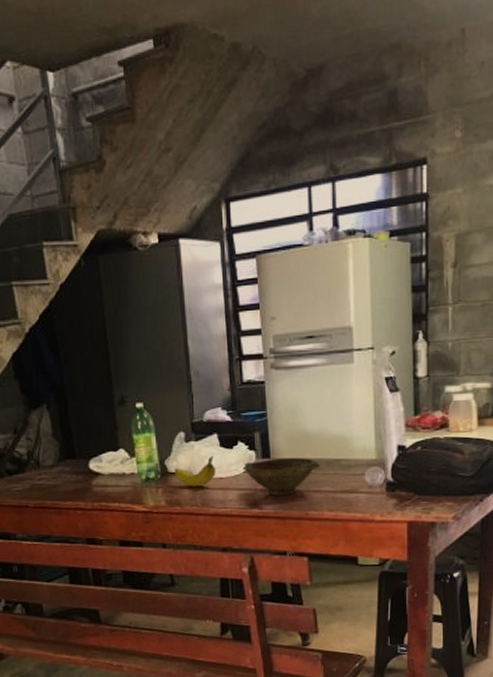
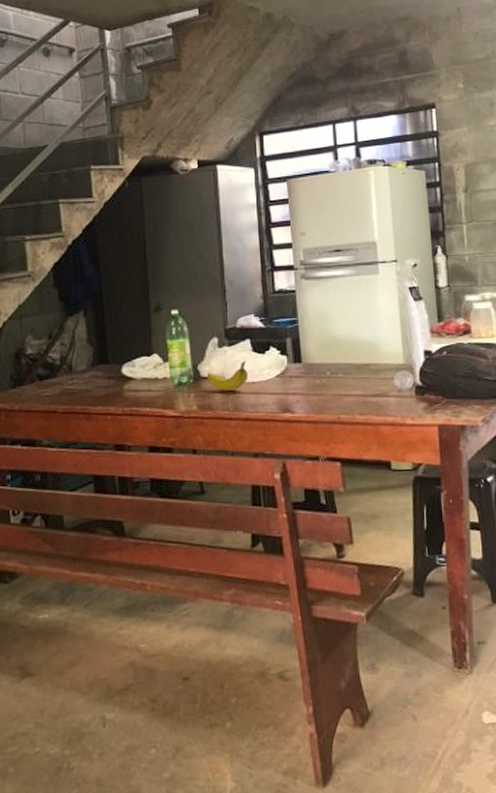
bowl: present [242,457,320,496] -> none [274,362,350,400]

